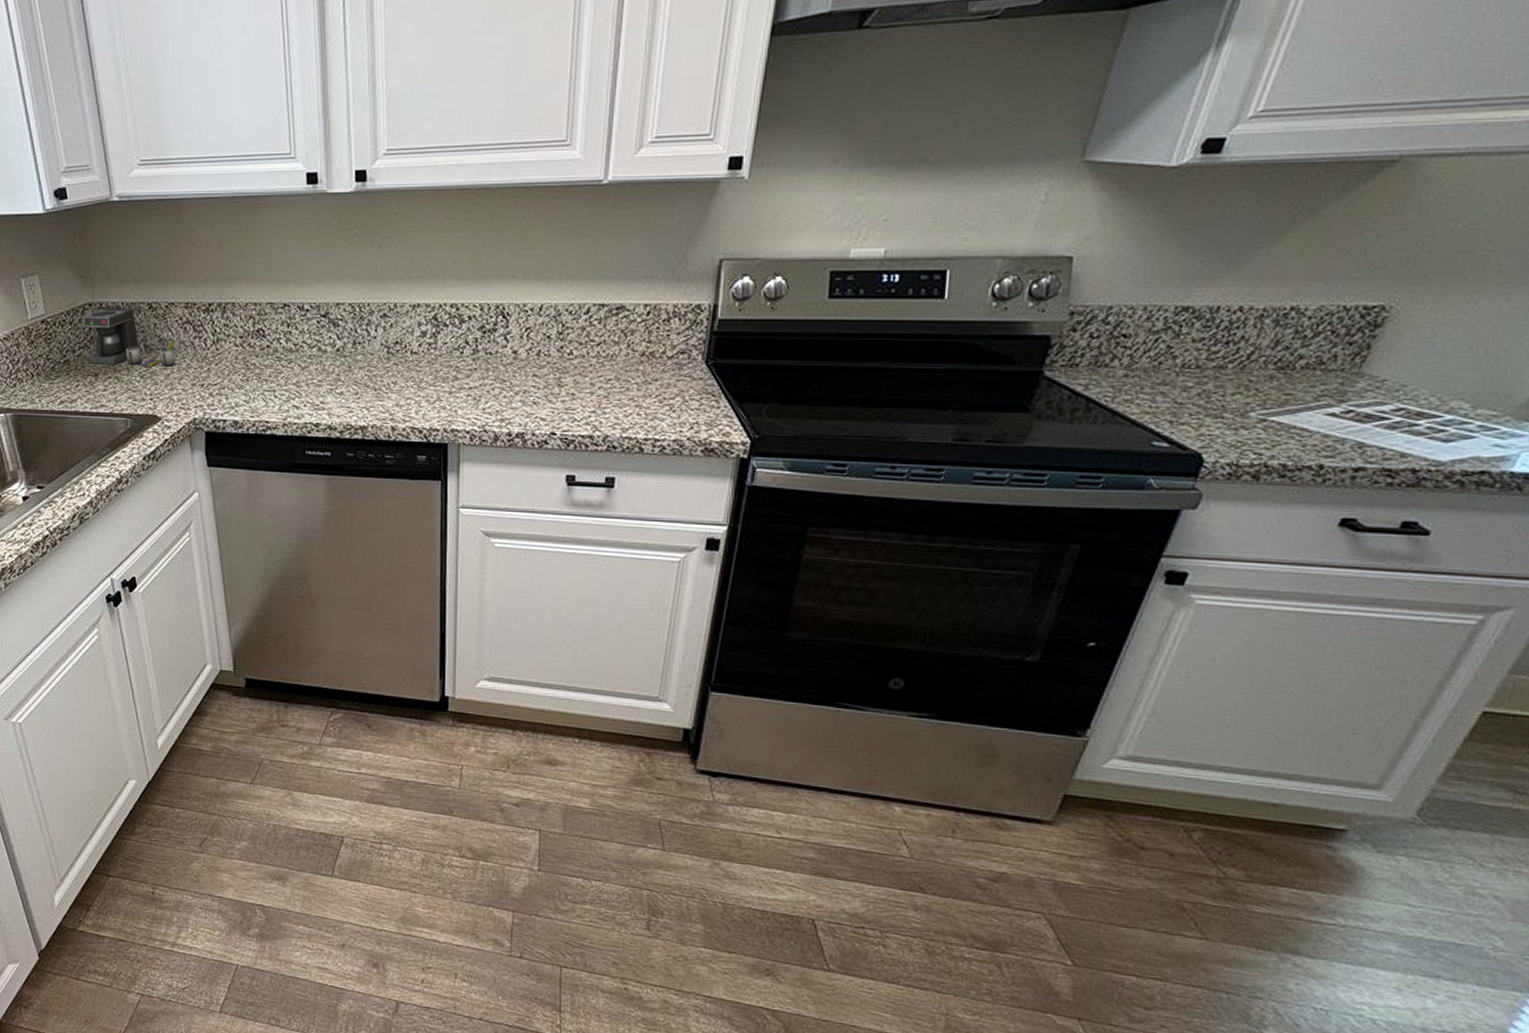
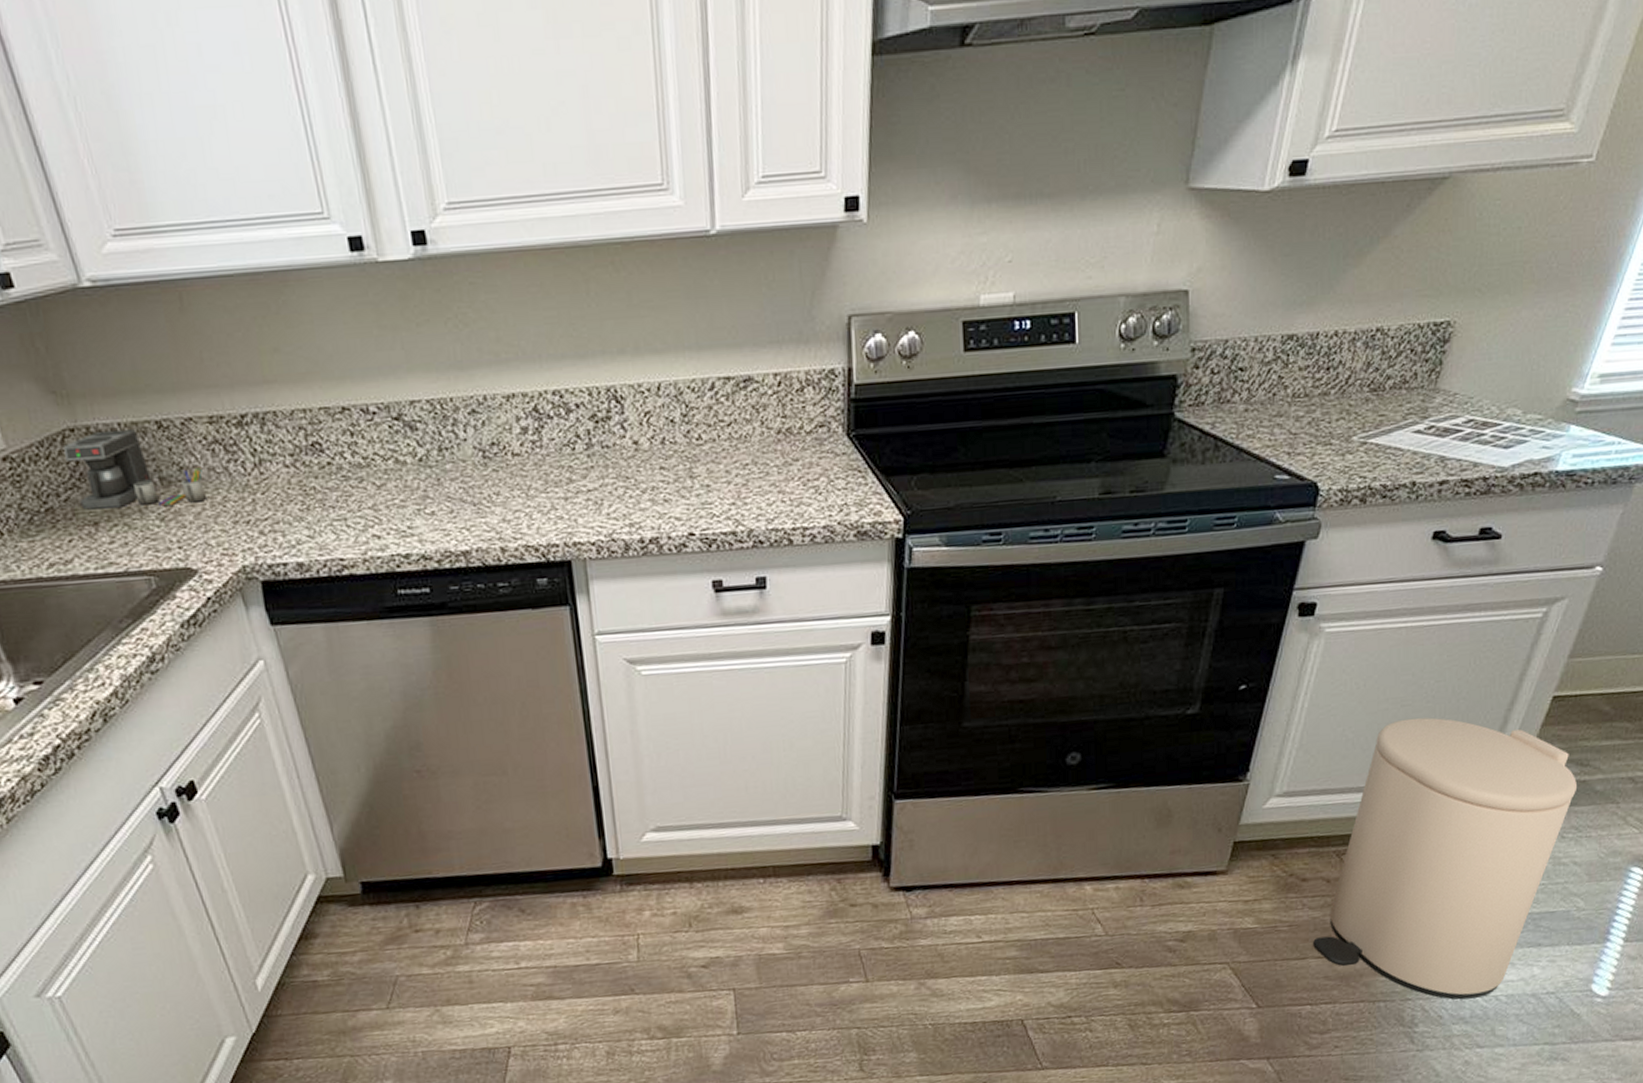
pedal bin: none [1146,705,1508,1017] -> present [1313,717,1578,1000]

